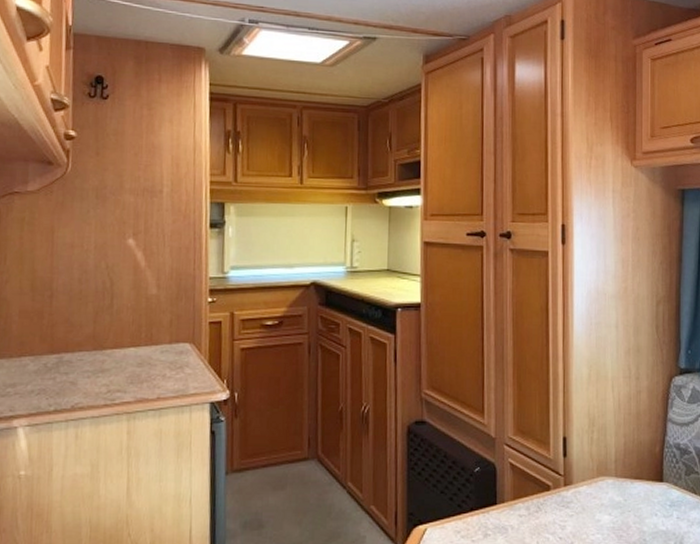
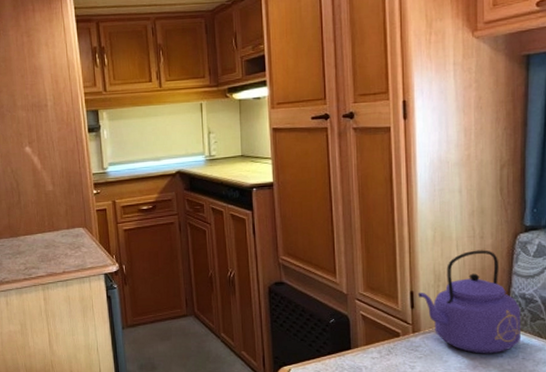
kettle: none [571,392,675,512] -> present [417,250,521,354]

